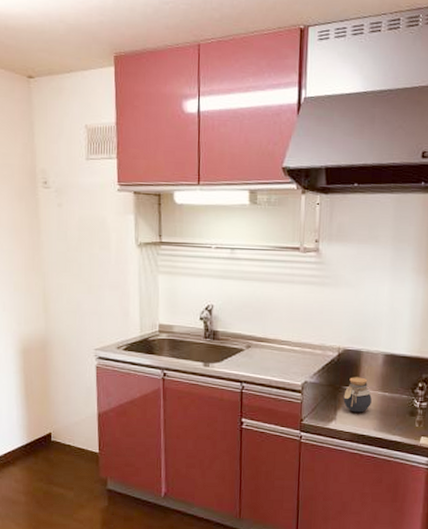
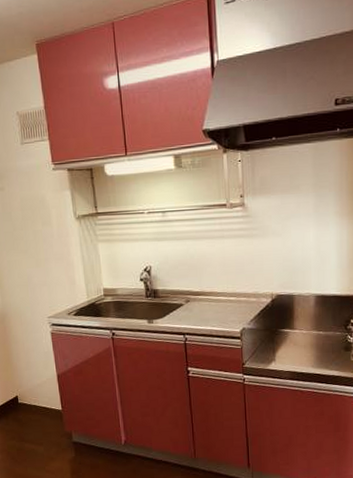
jar: present [343,377,372,413] -> none [280,319,307,353]

